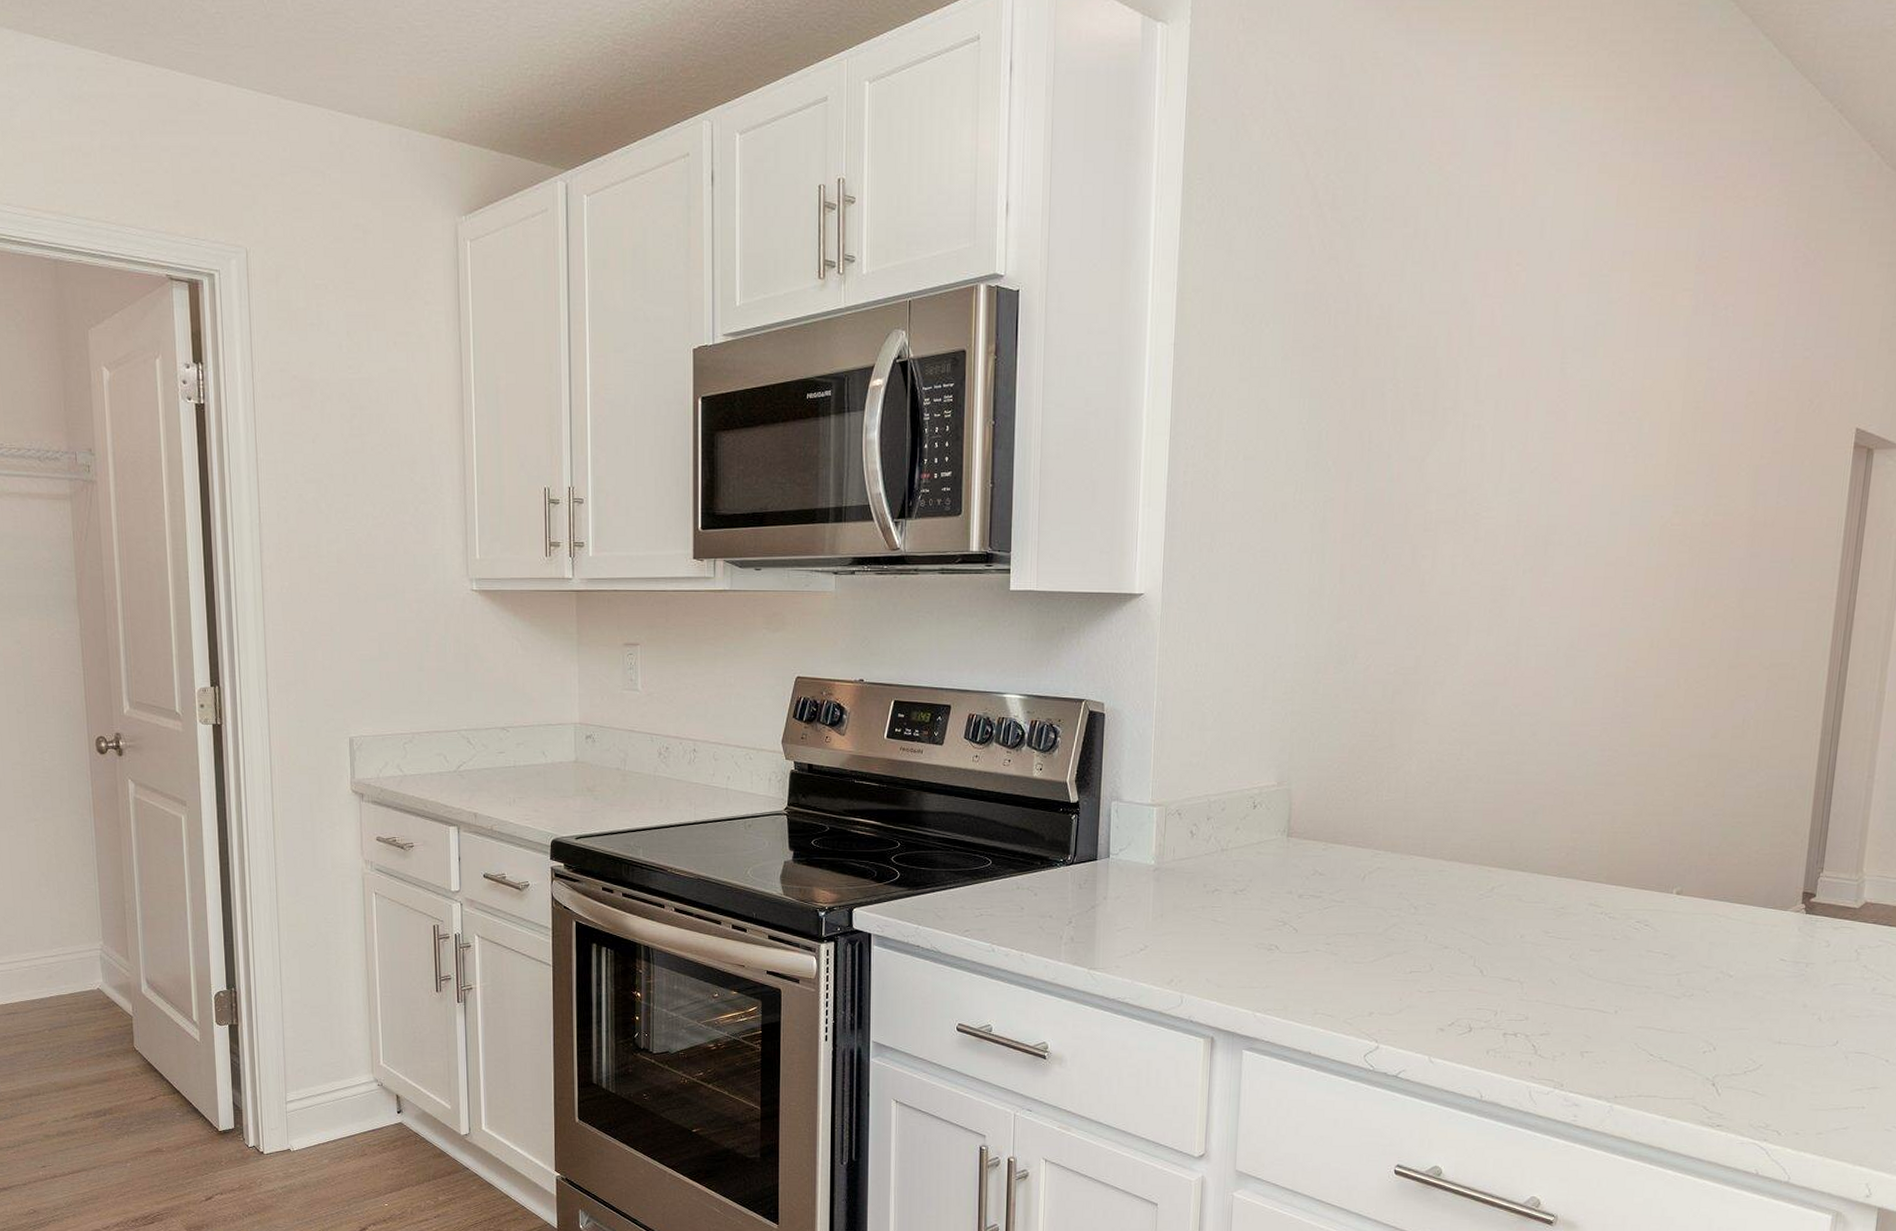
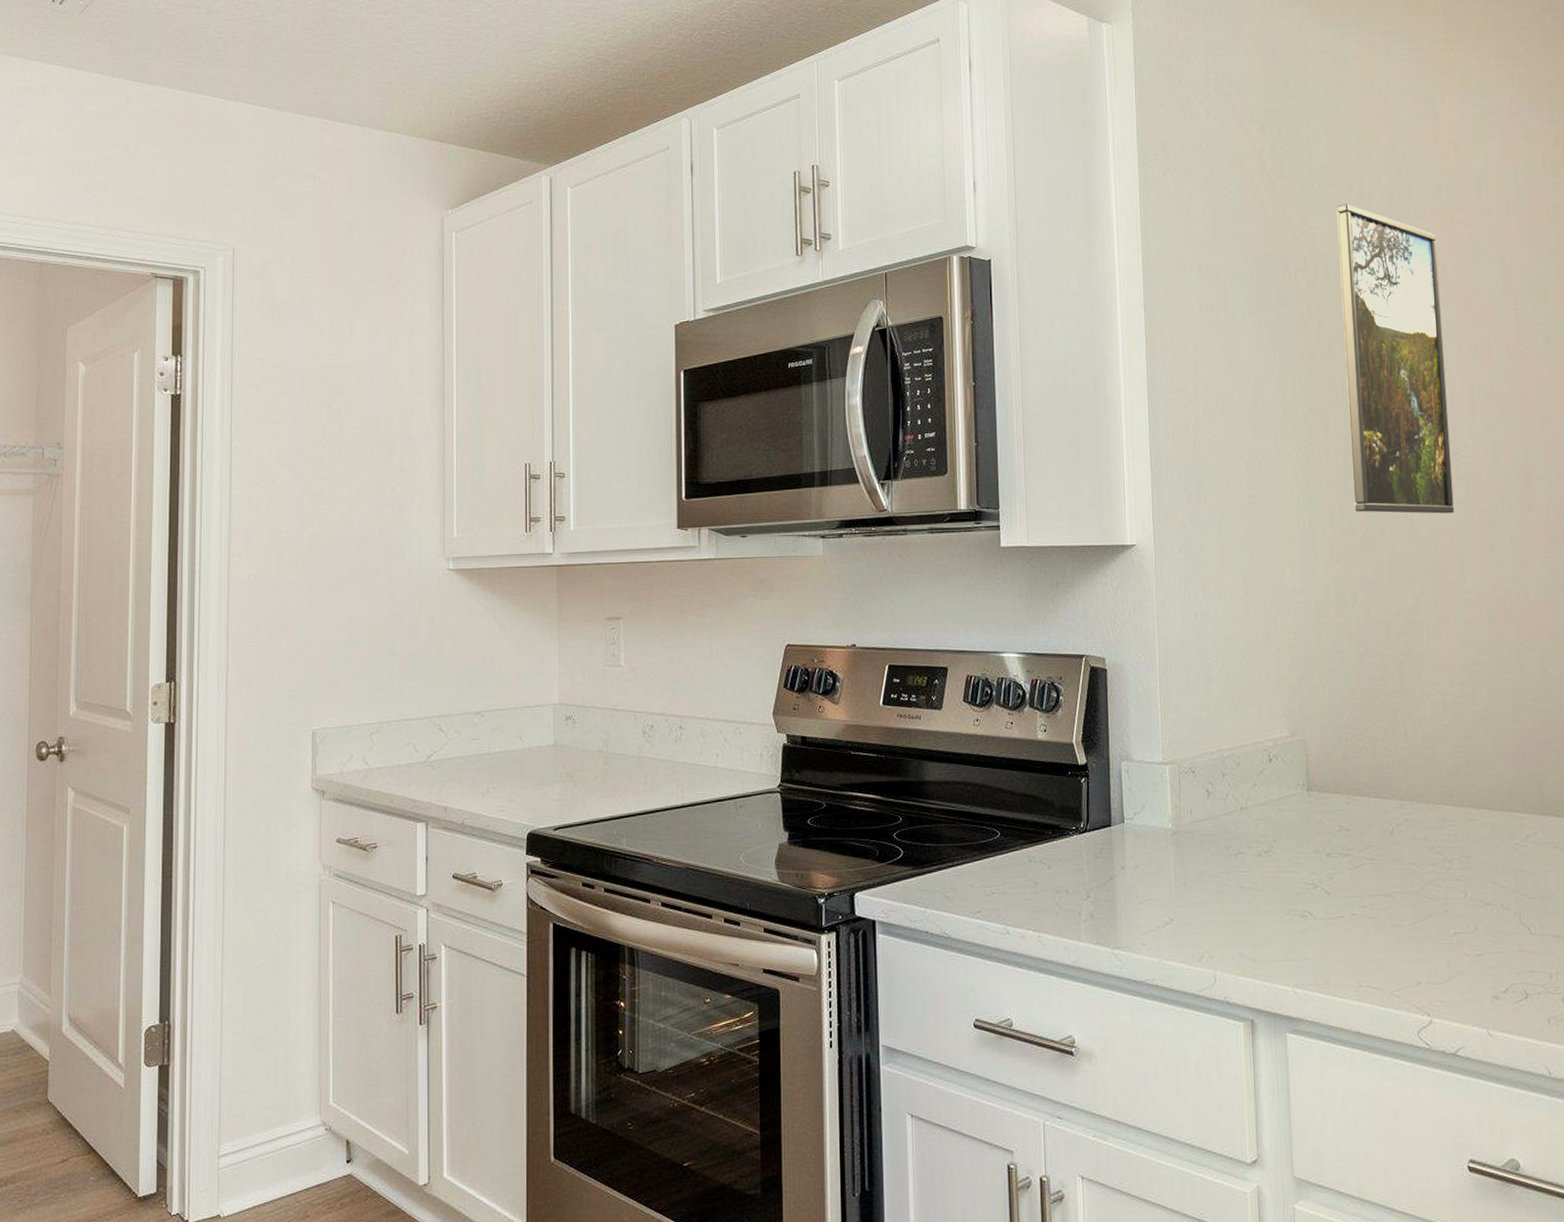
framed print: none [1366,240,1490,575] -> present [1336,204,1455,514]

